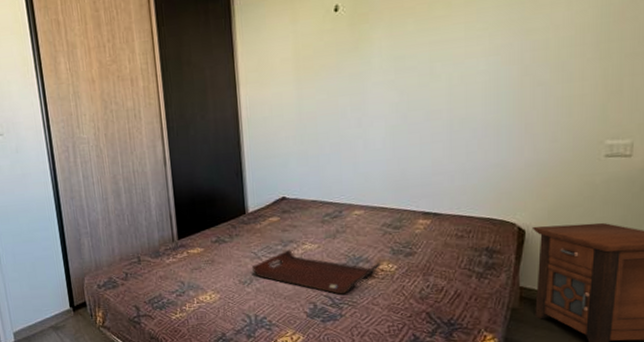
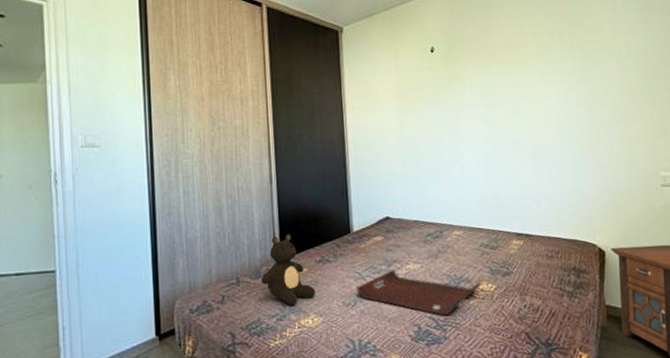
teddy bear: none [160,214,212,283] -> present [261,233,315,306]

